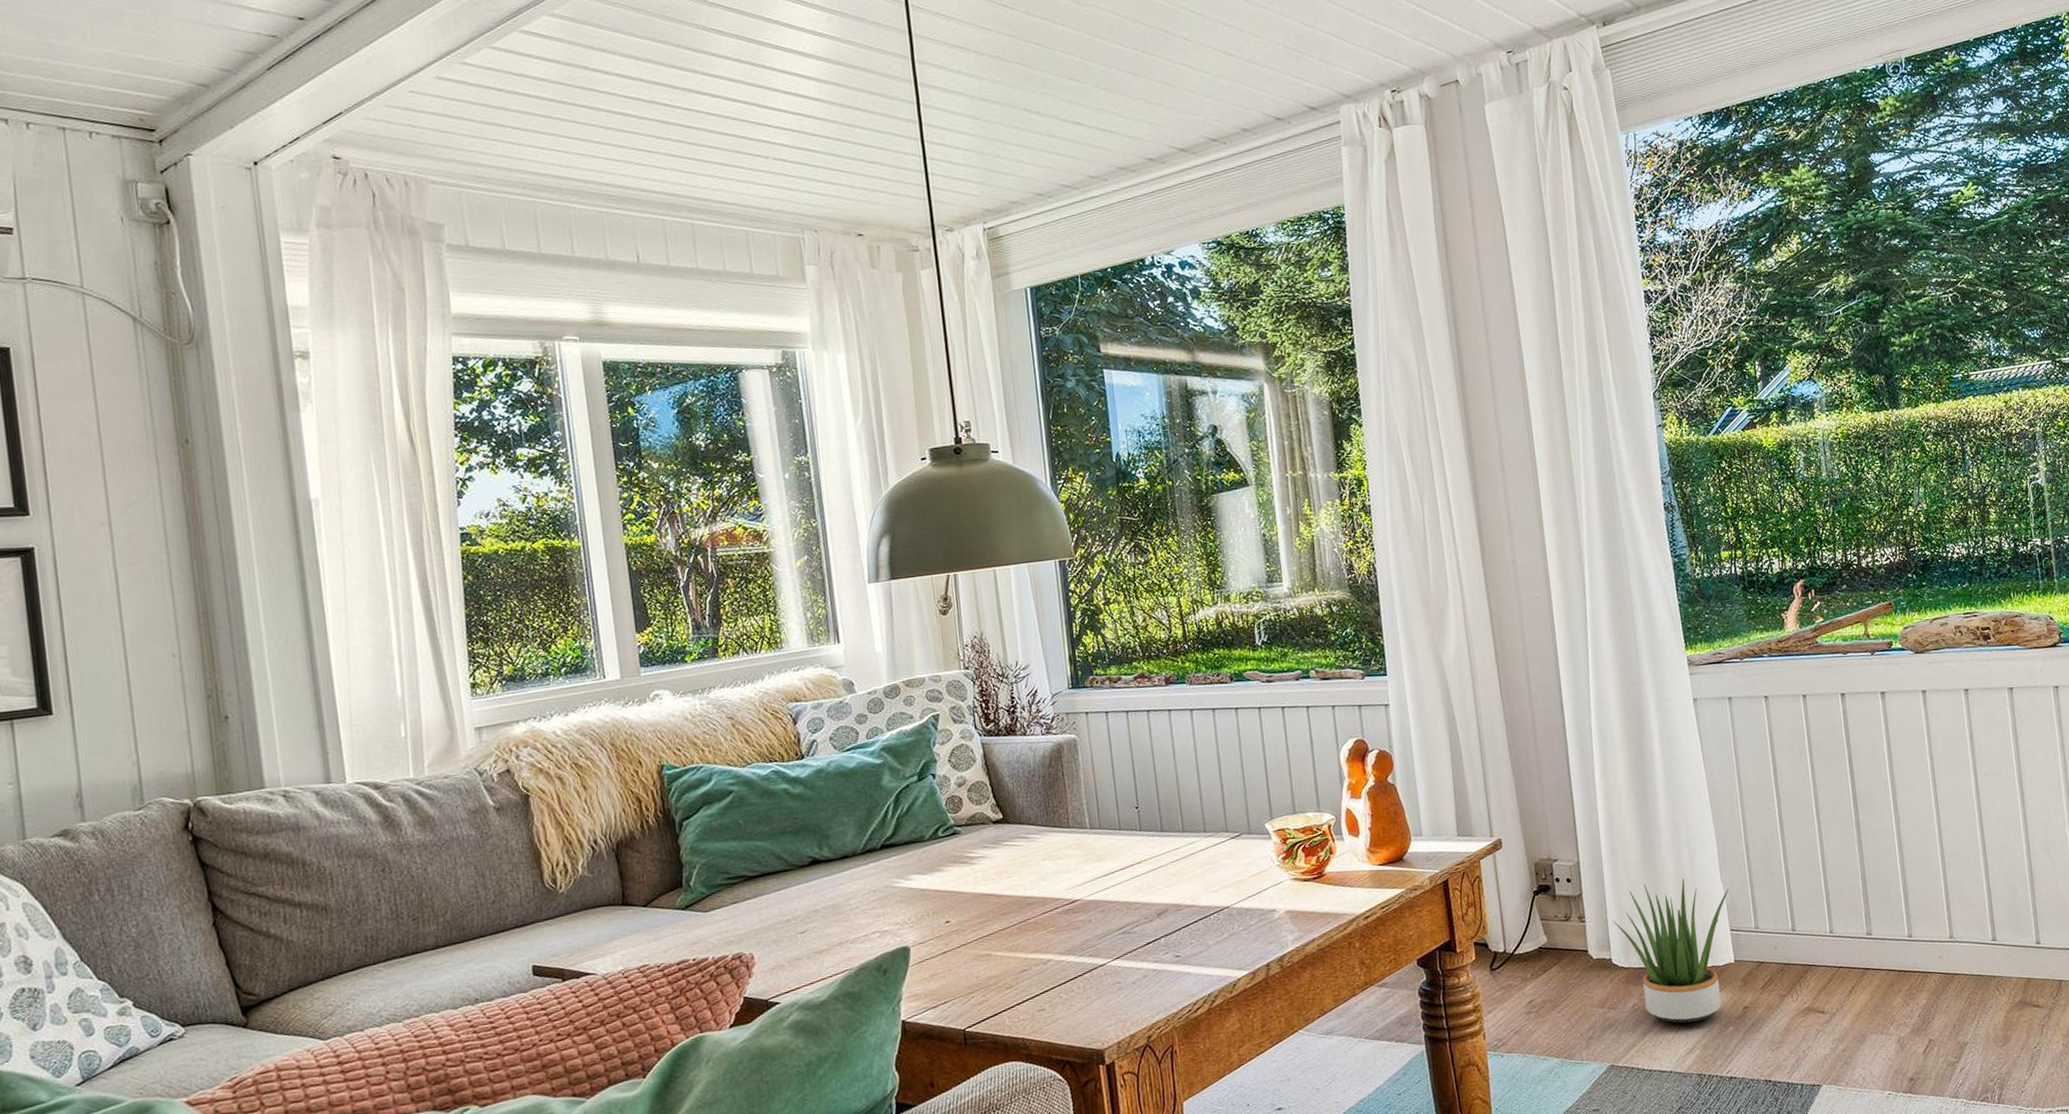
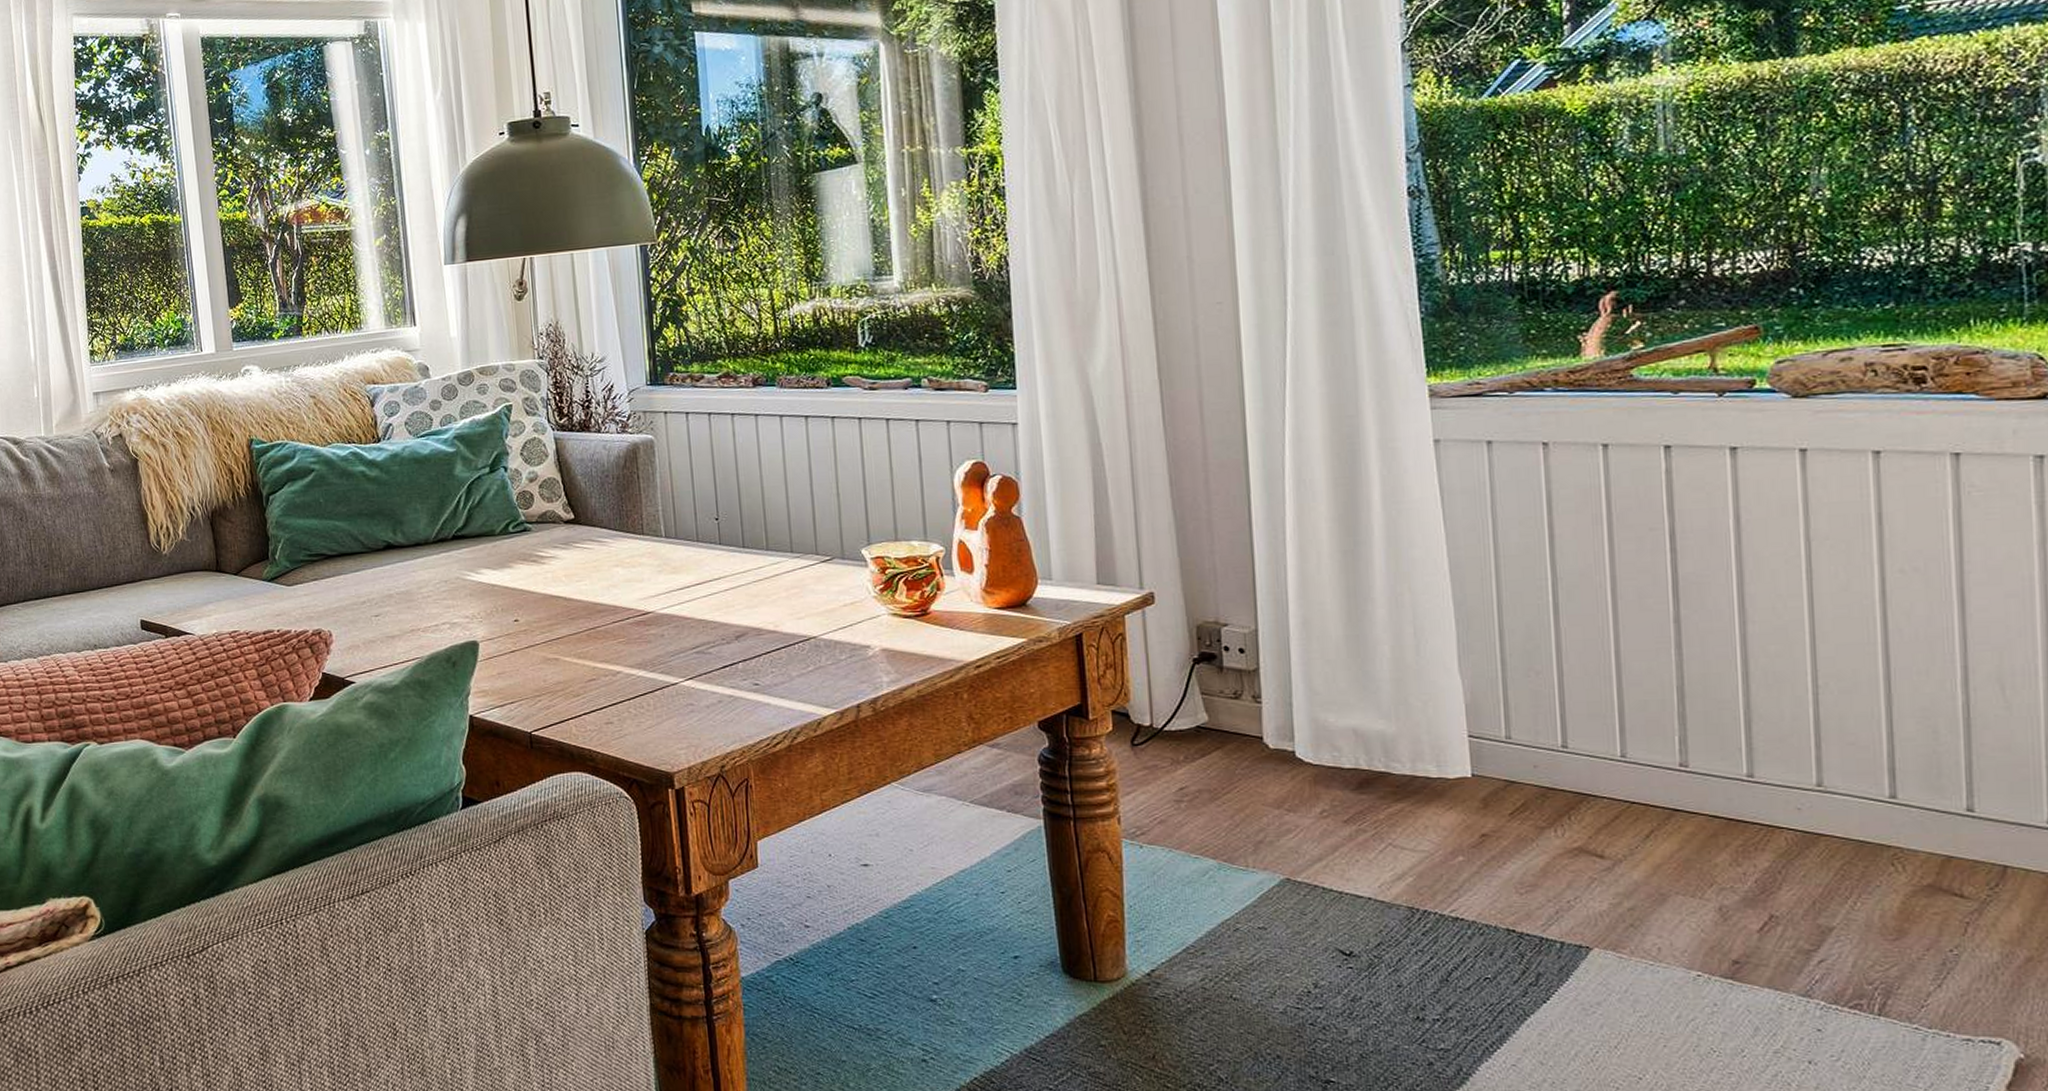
potted plant: present [1612,878,1729,1023] -> none [1299,664,1471,843]

